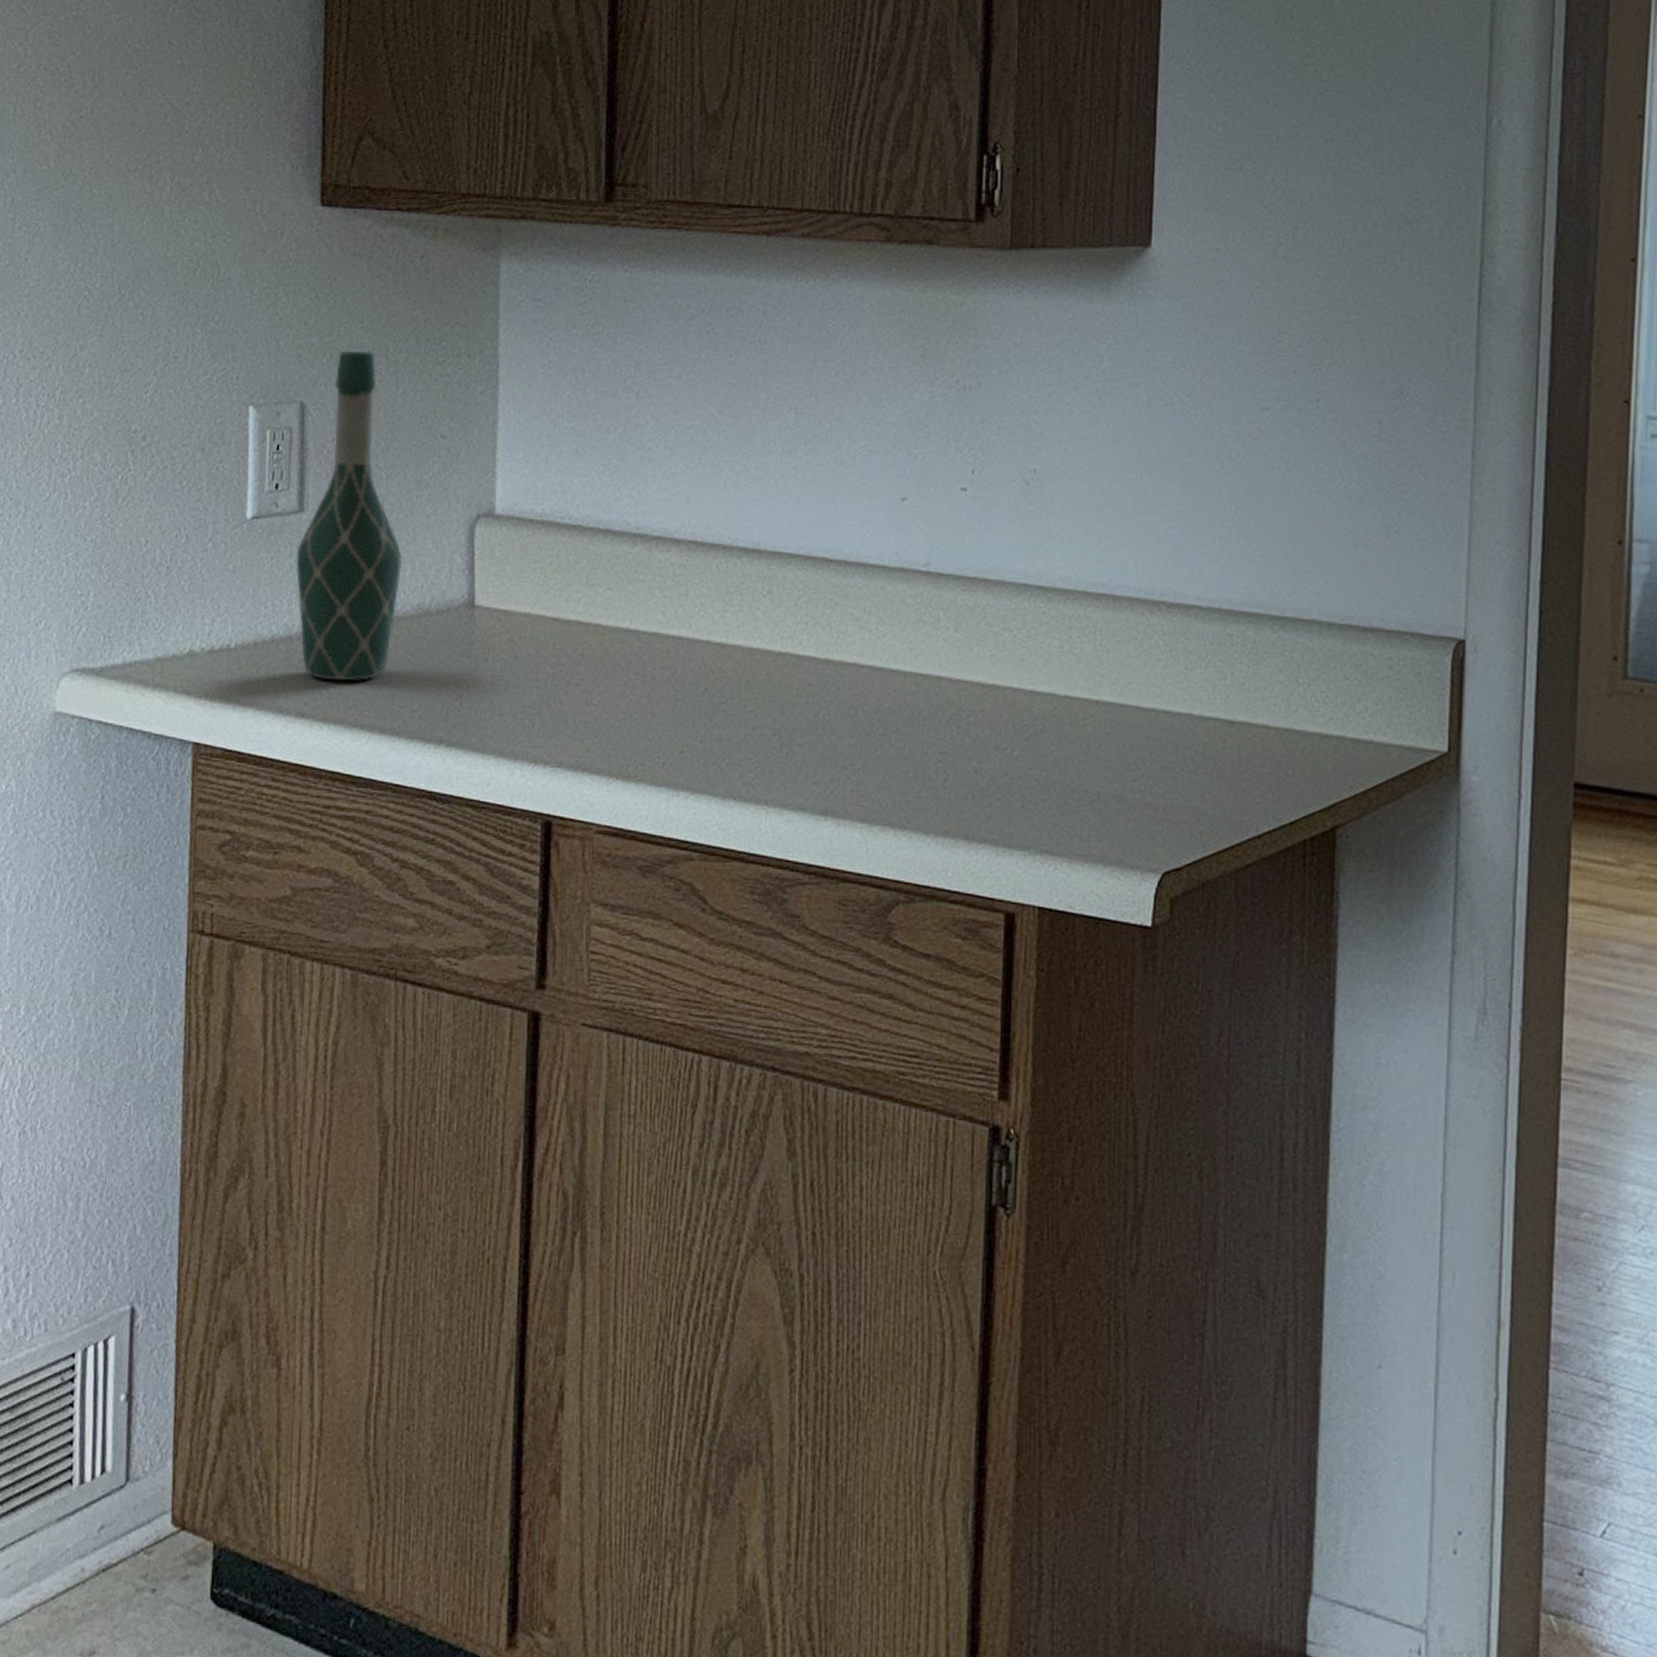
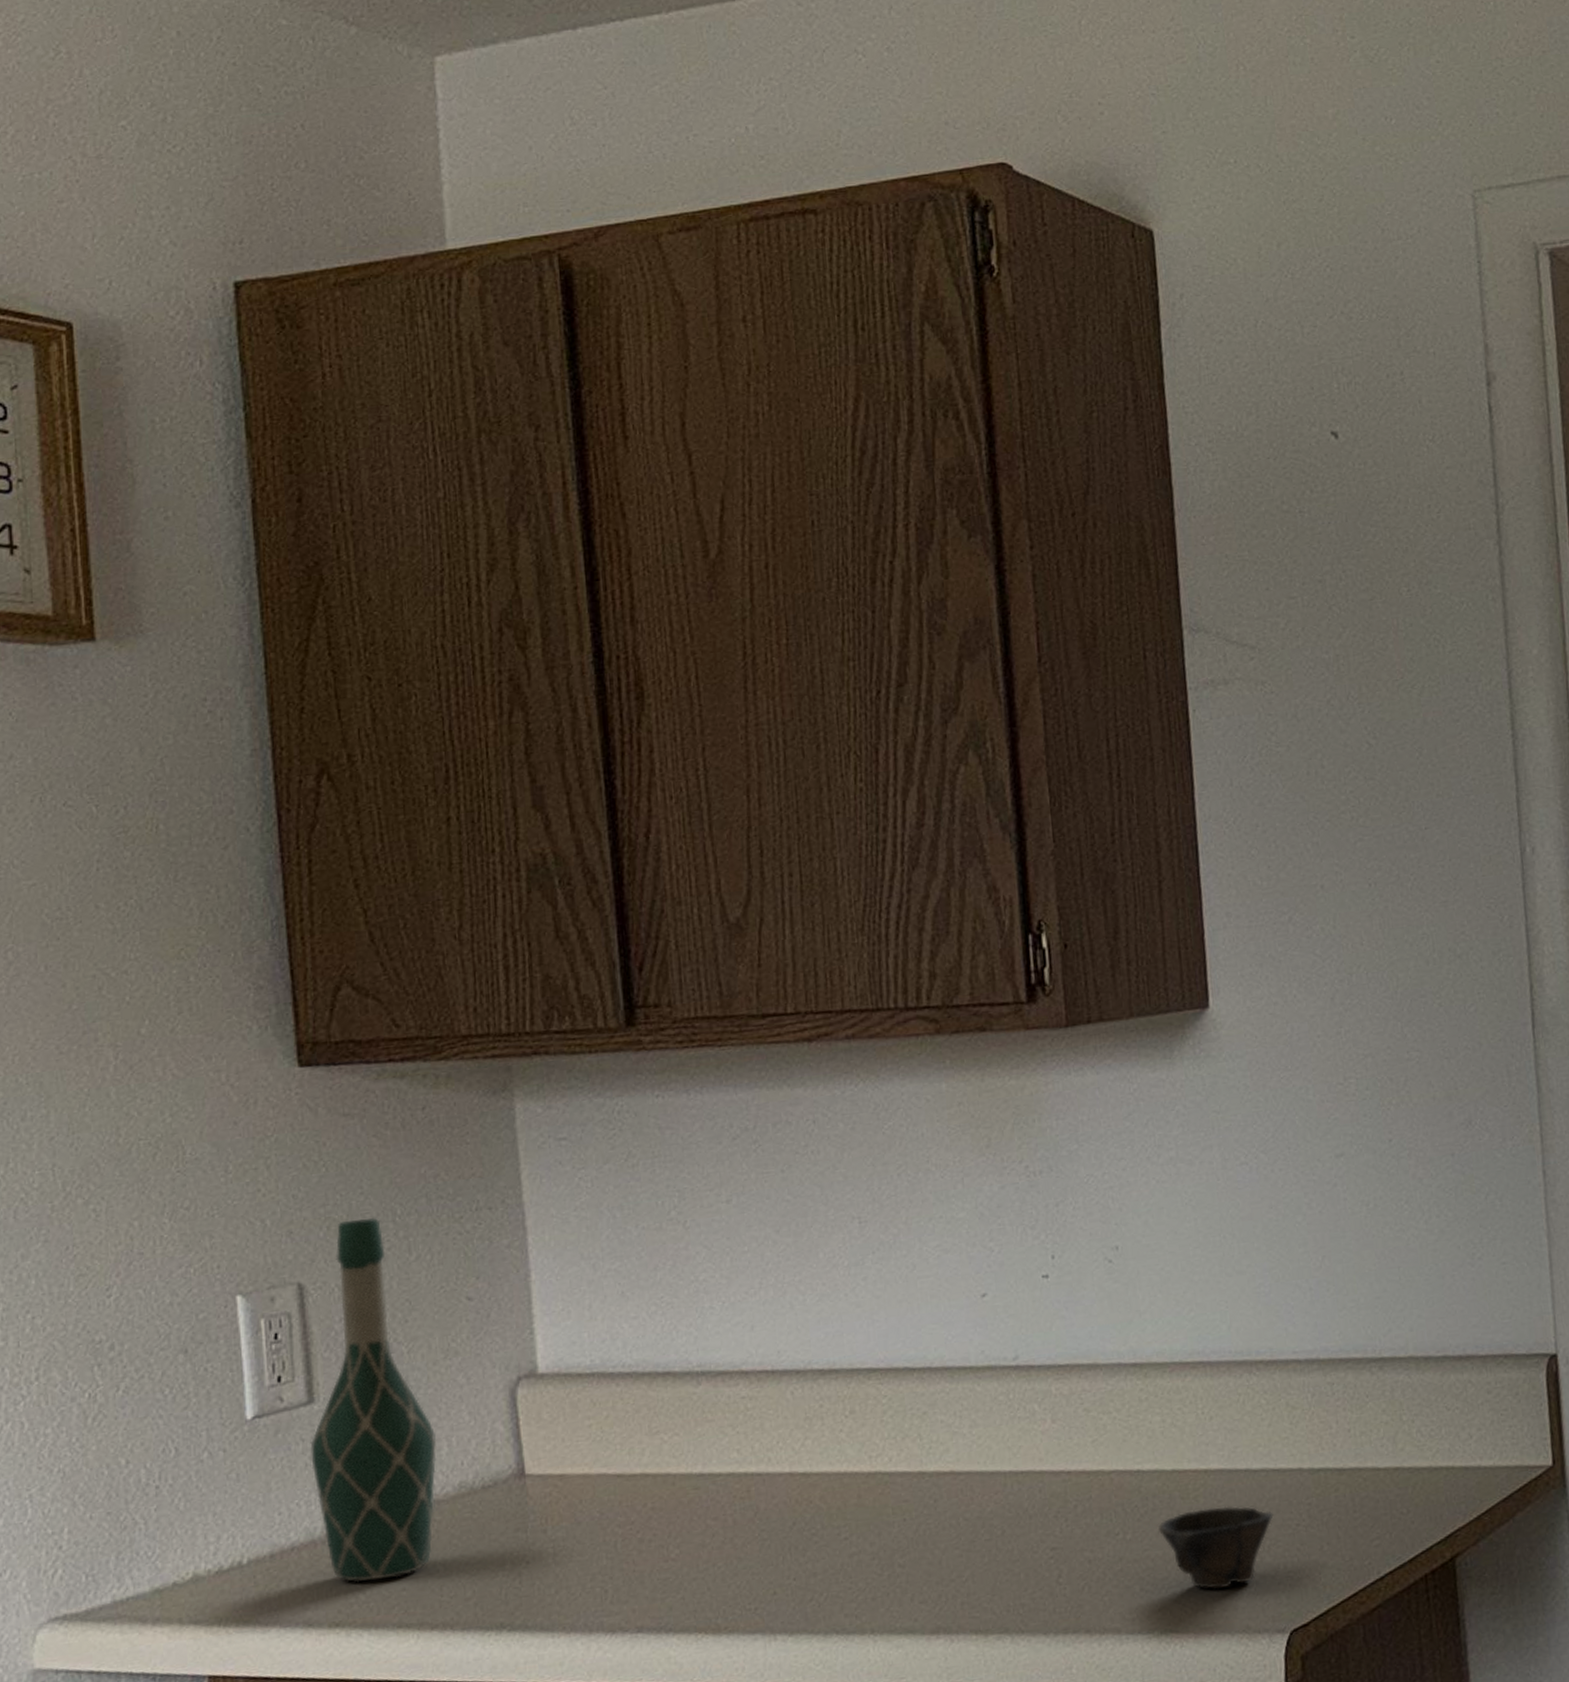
cup: none [1045,738,1159,820] -> present [1159,1506,1274,1590]

